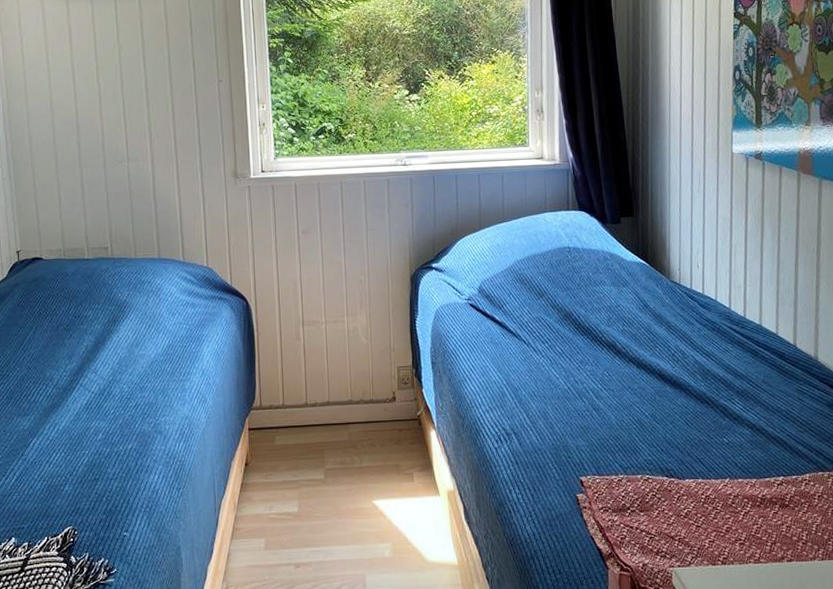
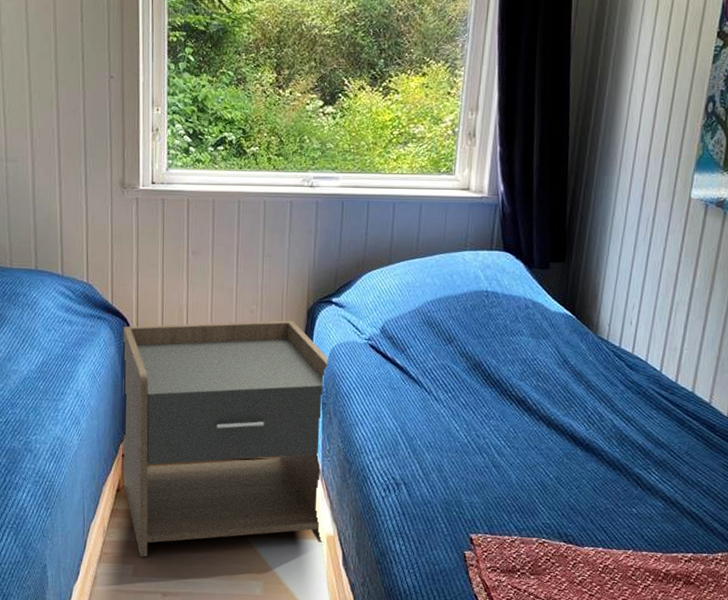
nightstand: none [242,287,445,530] -> present [122,320,330,557]

